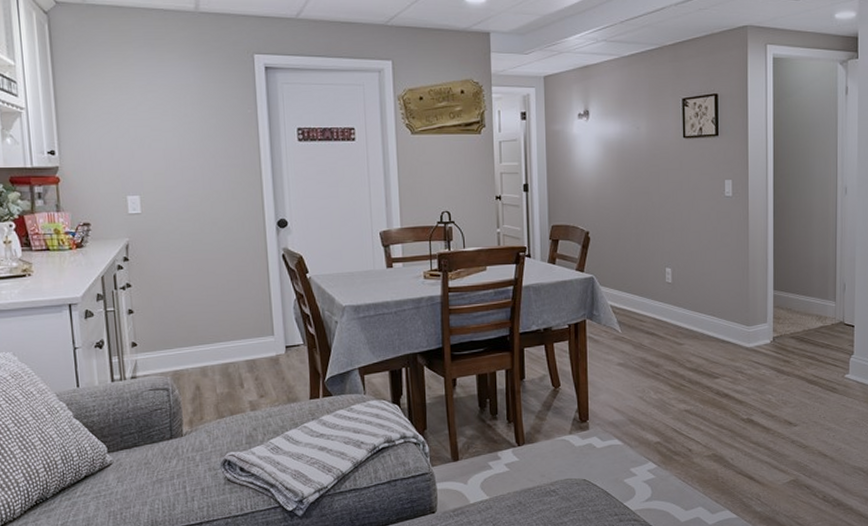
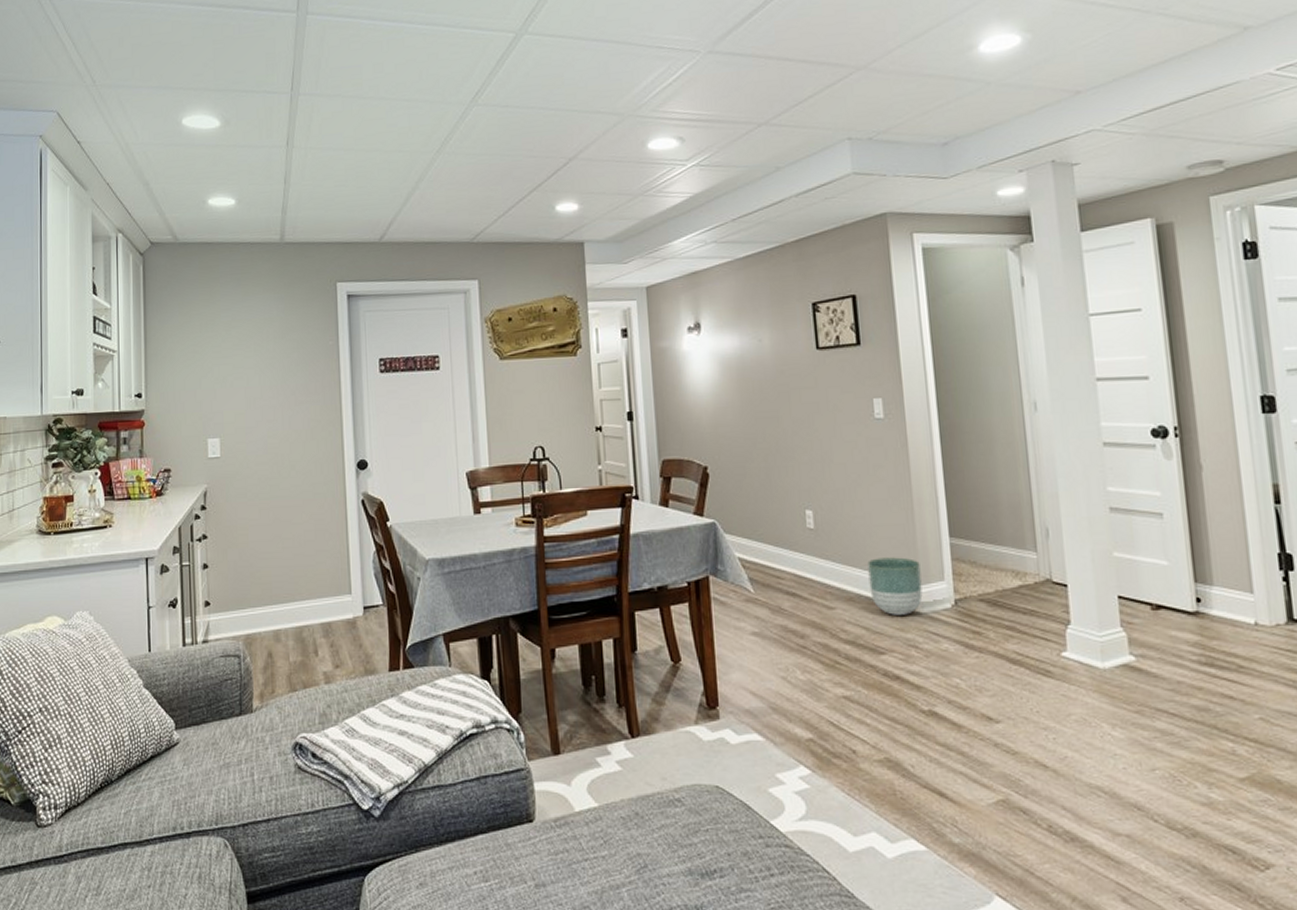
planter: none [711,305,750,349] -> present [867,557,923,615]

